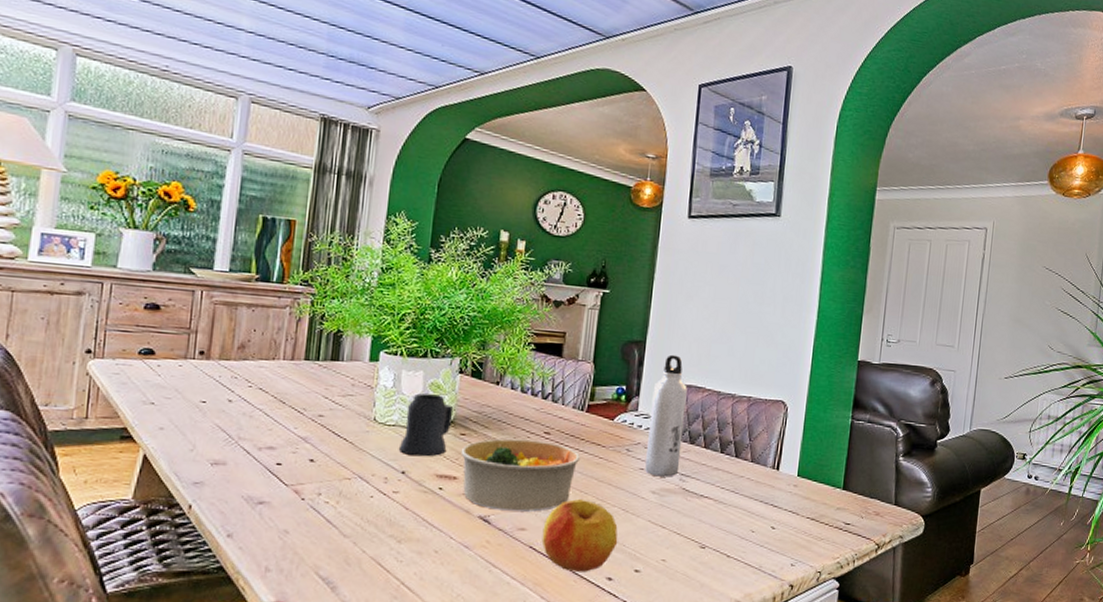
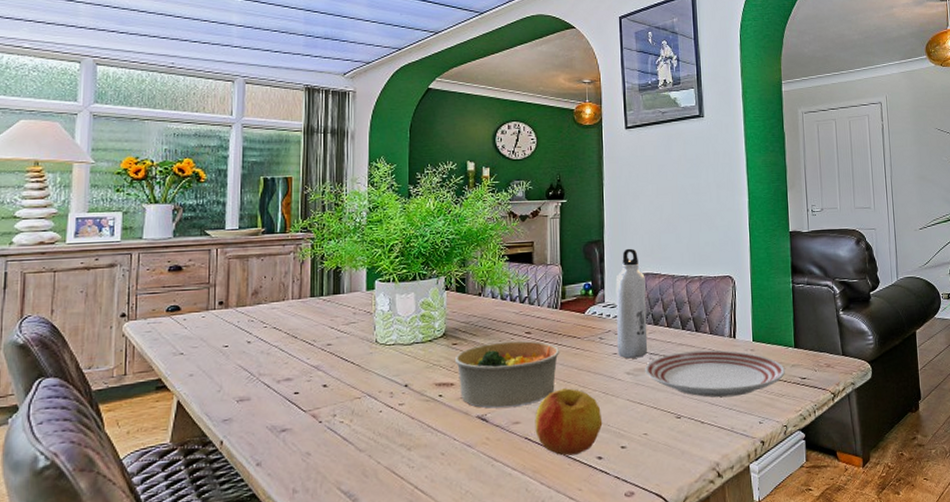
mug: present [398,393,454,457] -> none [399,312,444,370]
dinner plate: none [672,477,829,534] -> present [645,350,785,398]

